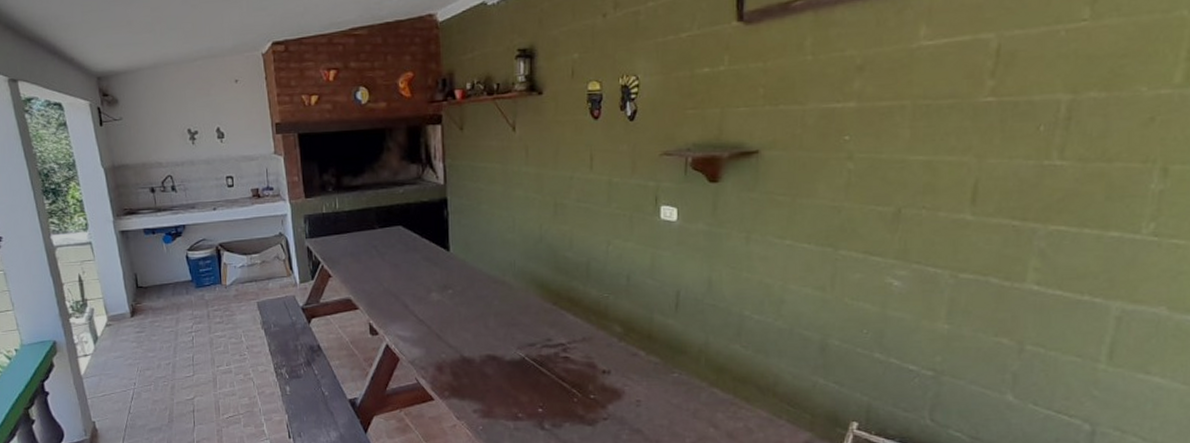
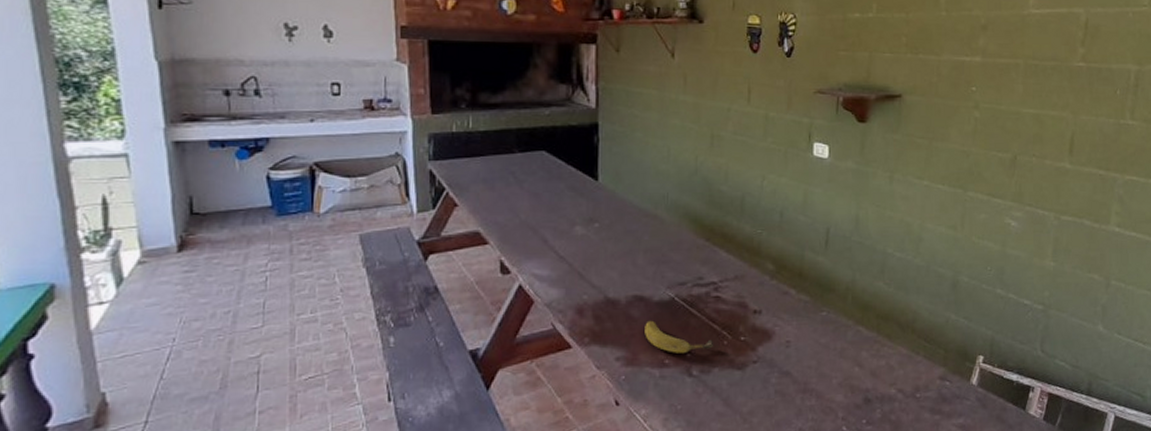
fruit: none [498,378,565,408] -> present [645,320,714,353]

